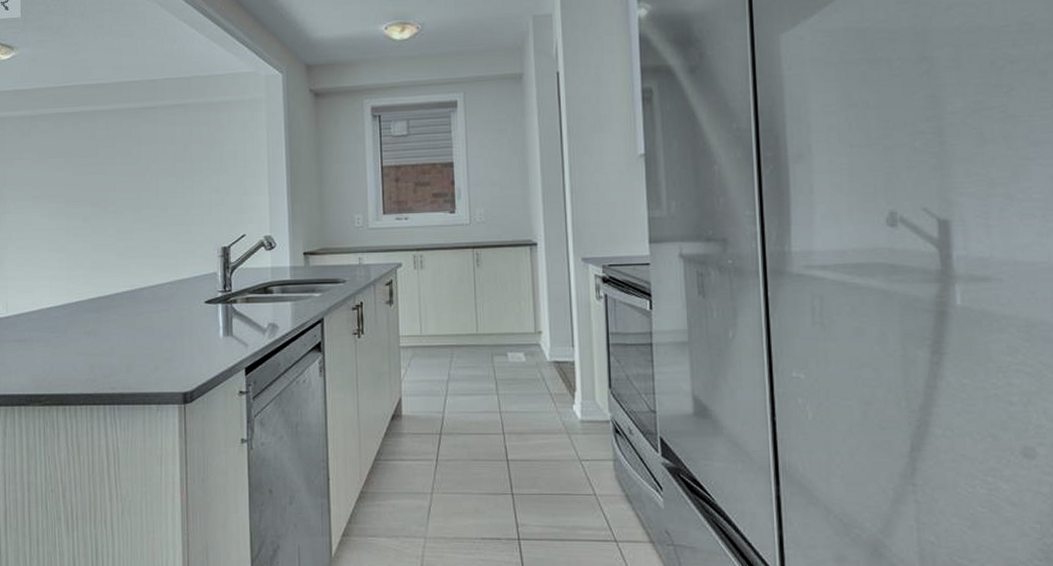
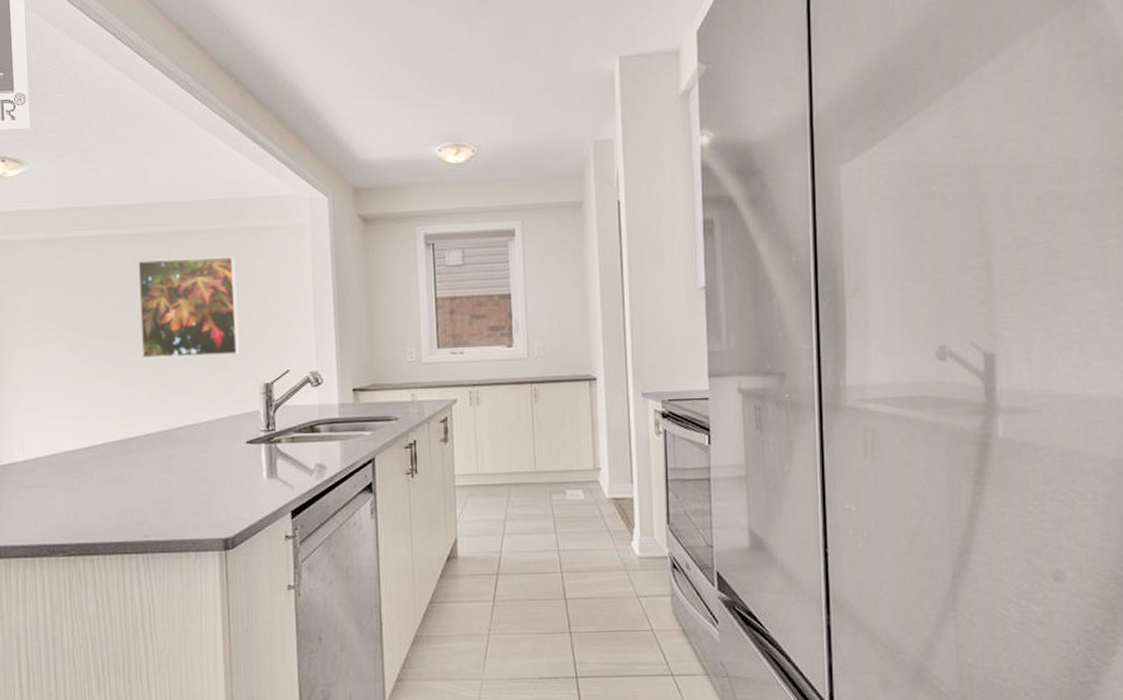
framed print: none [111,129,200,224] -> present [138,256,239,359]

